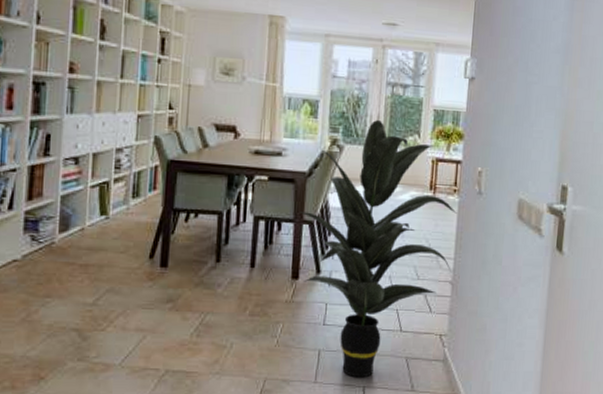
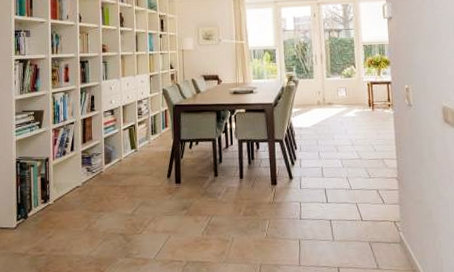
indoor plant: present [300,119,457,378] -> none [271,58,397,260]

